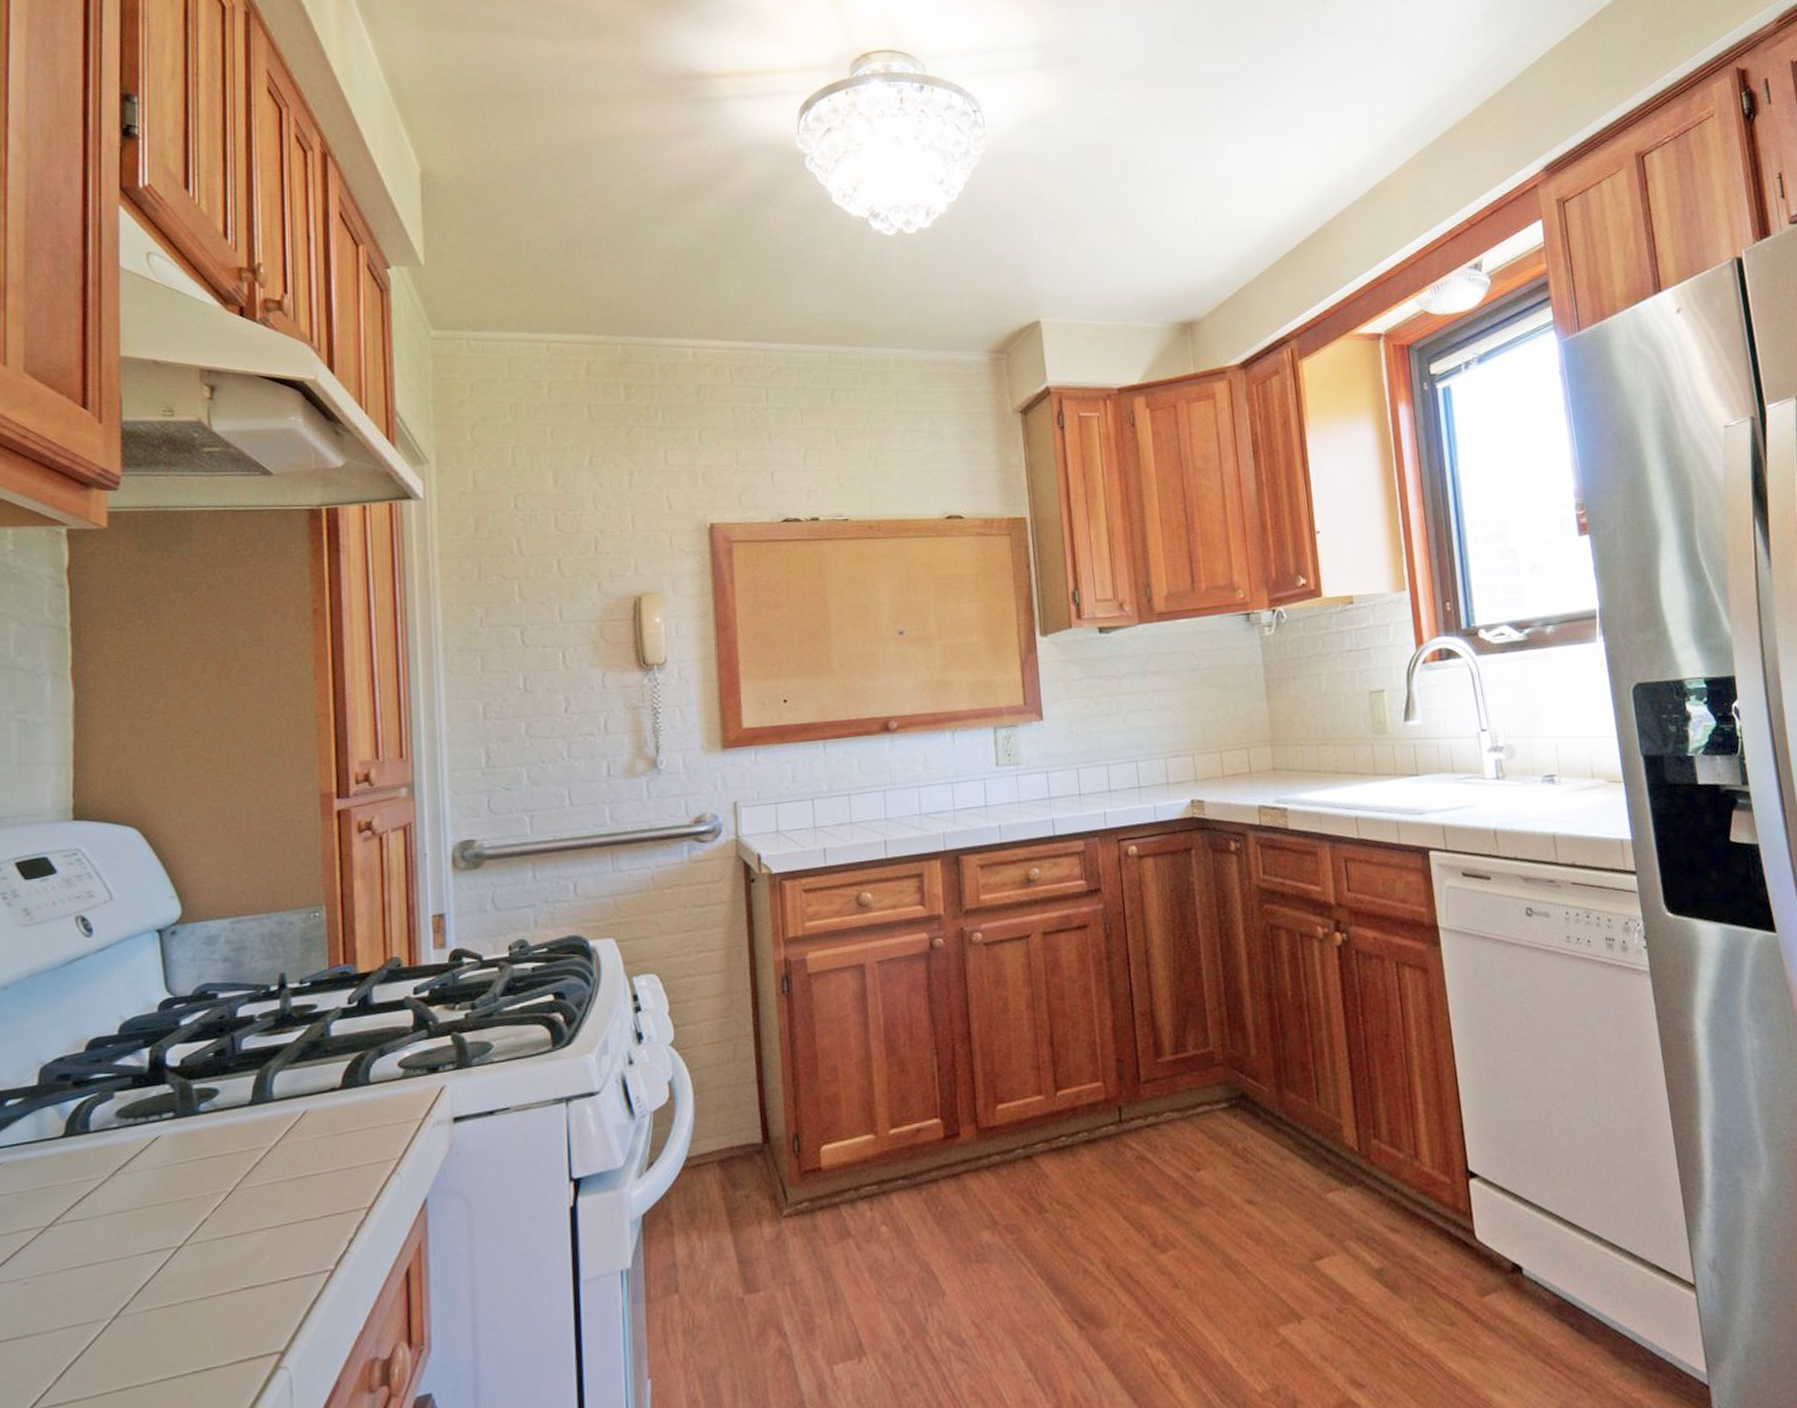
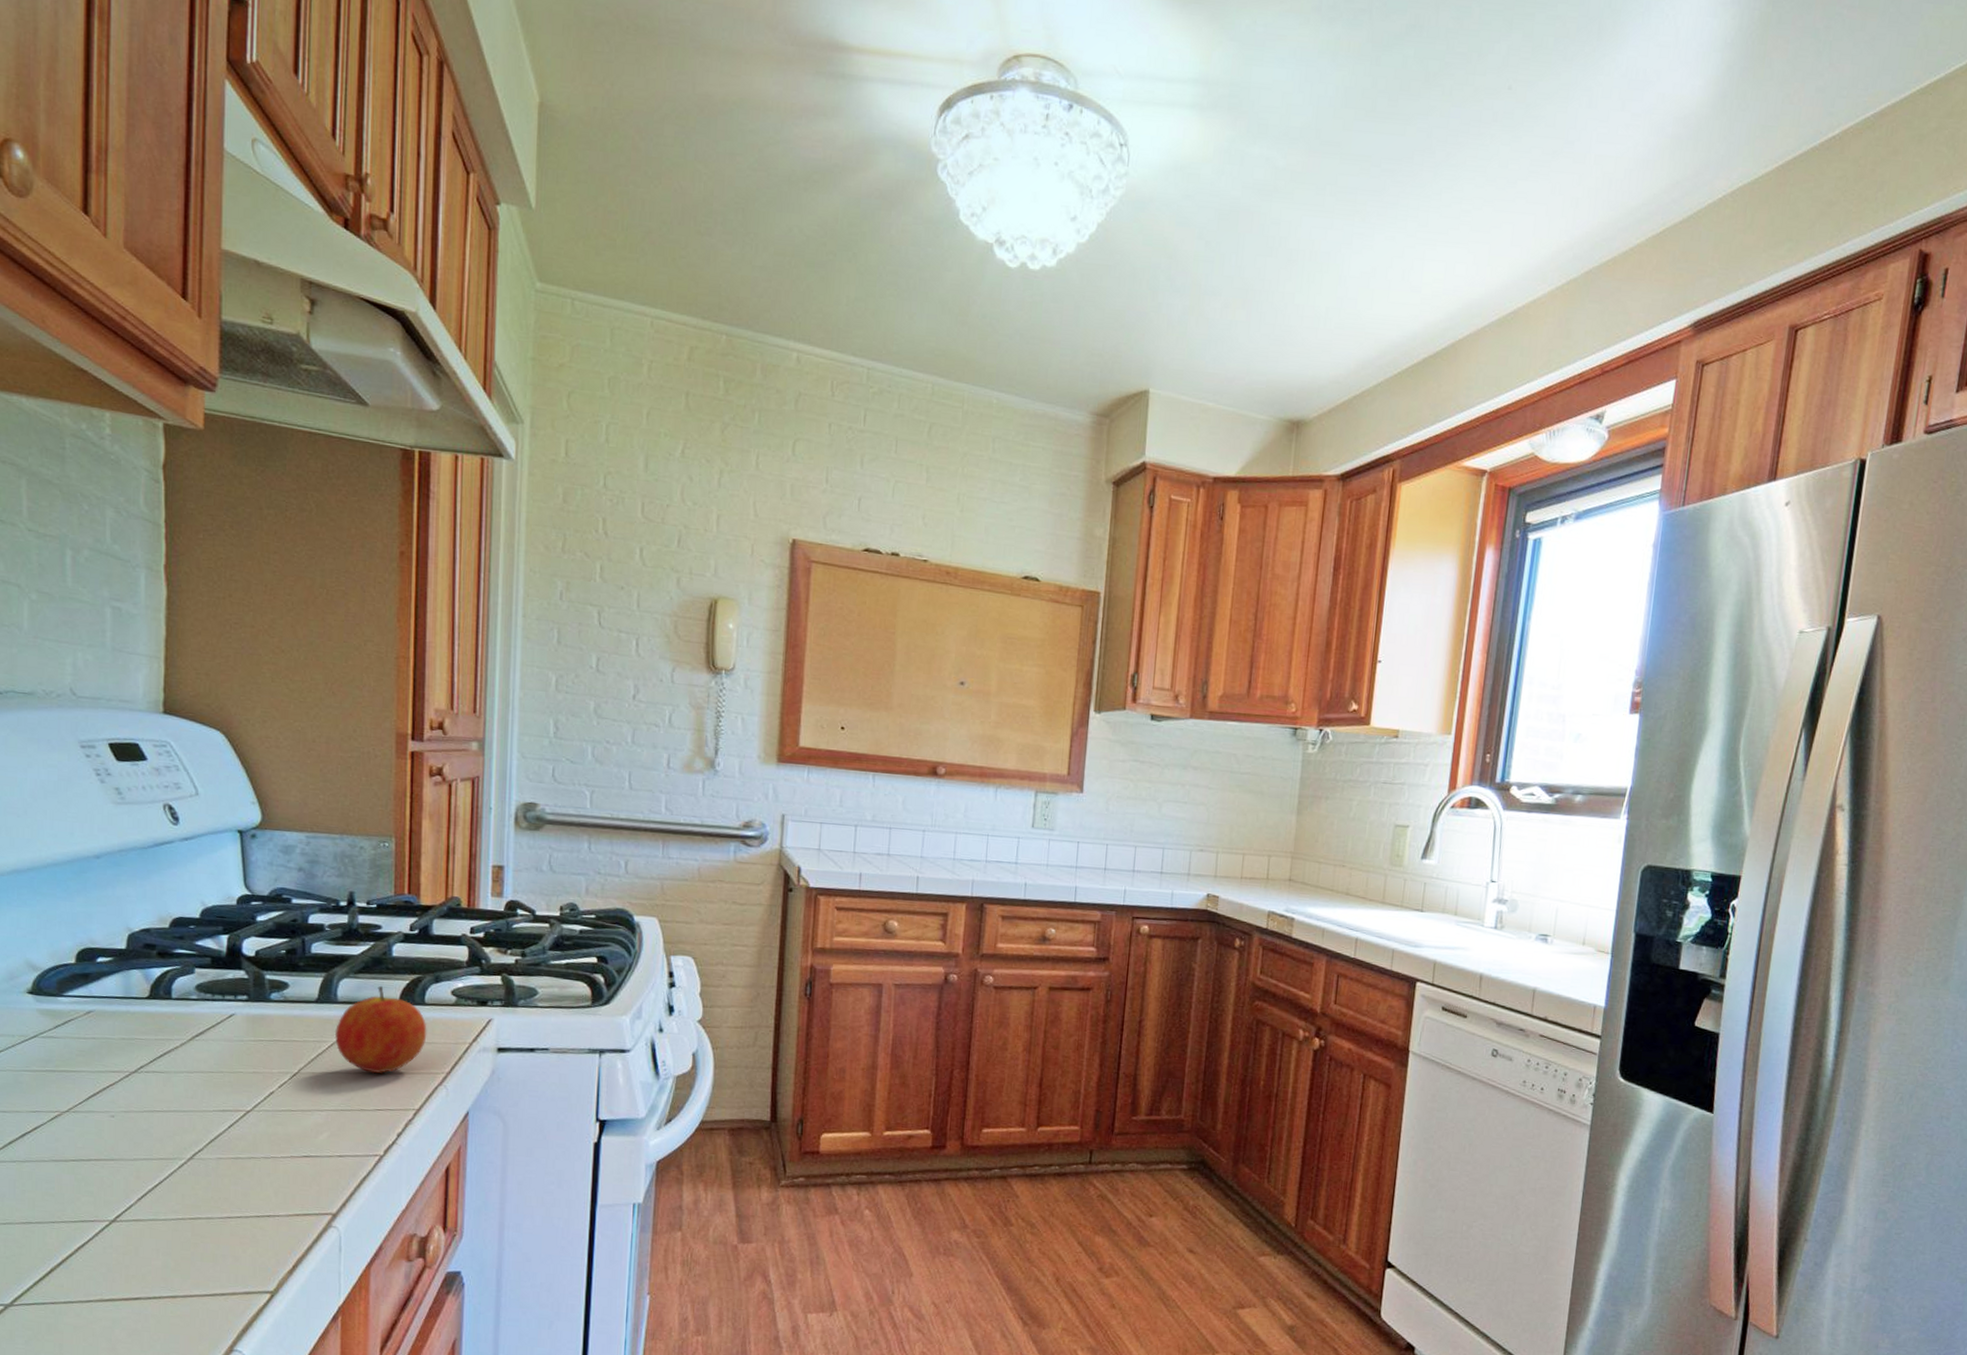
fruit: none [271,1071,374,1175] -> present [334,985,427,1074]

